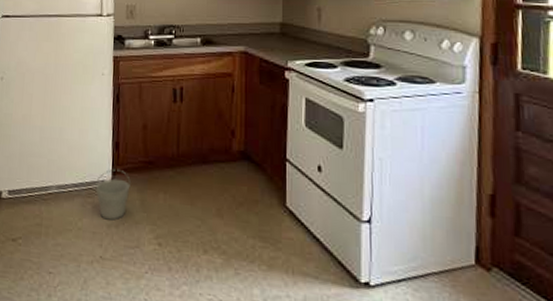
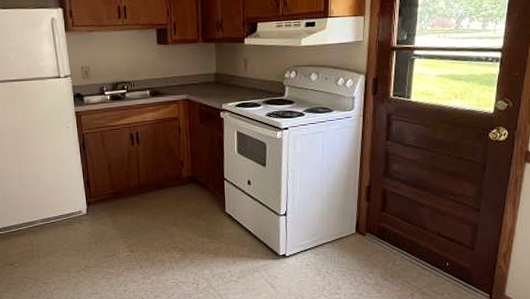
bucket: present [95,168,131,221] -> none [74,201,103,239]

